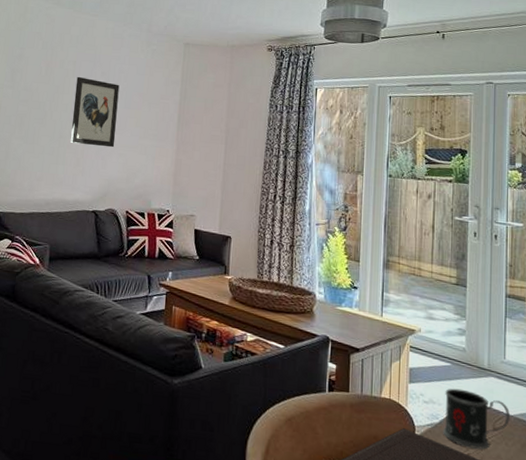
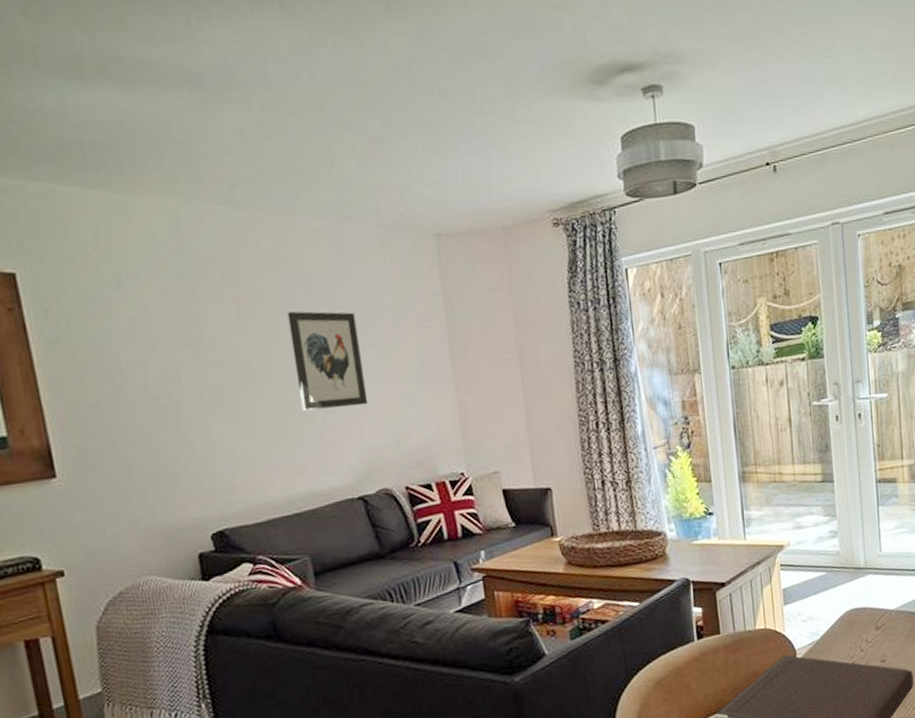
mug: present [443,388,510,450] -> none [823,596,891,656]

